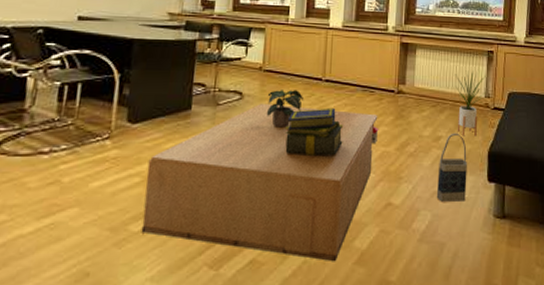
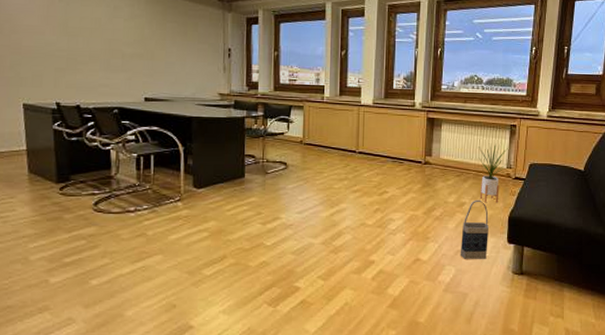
coffee table: present [141,103,379,262] -> none [212,172,408,305]
potted plant: present [267,90,305,128] -> none [308,161,341,193]
stack of books: present [285,107,344,157] -> none [325,176,376,218]

